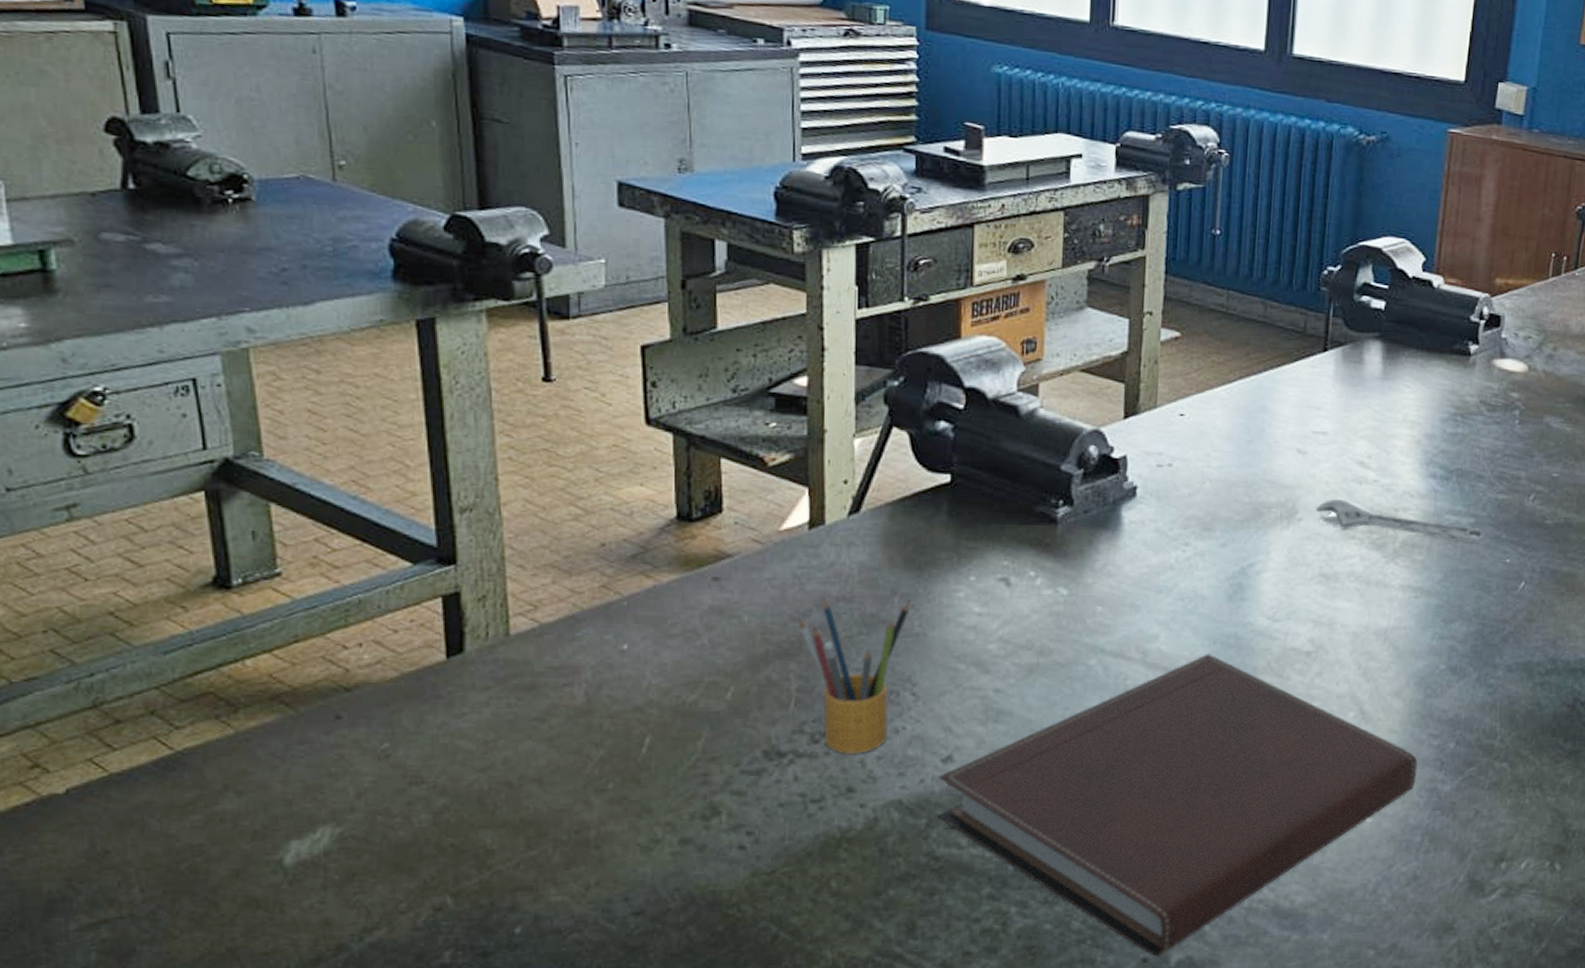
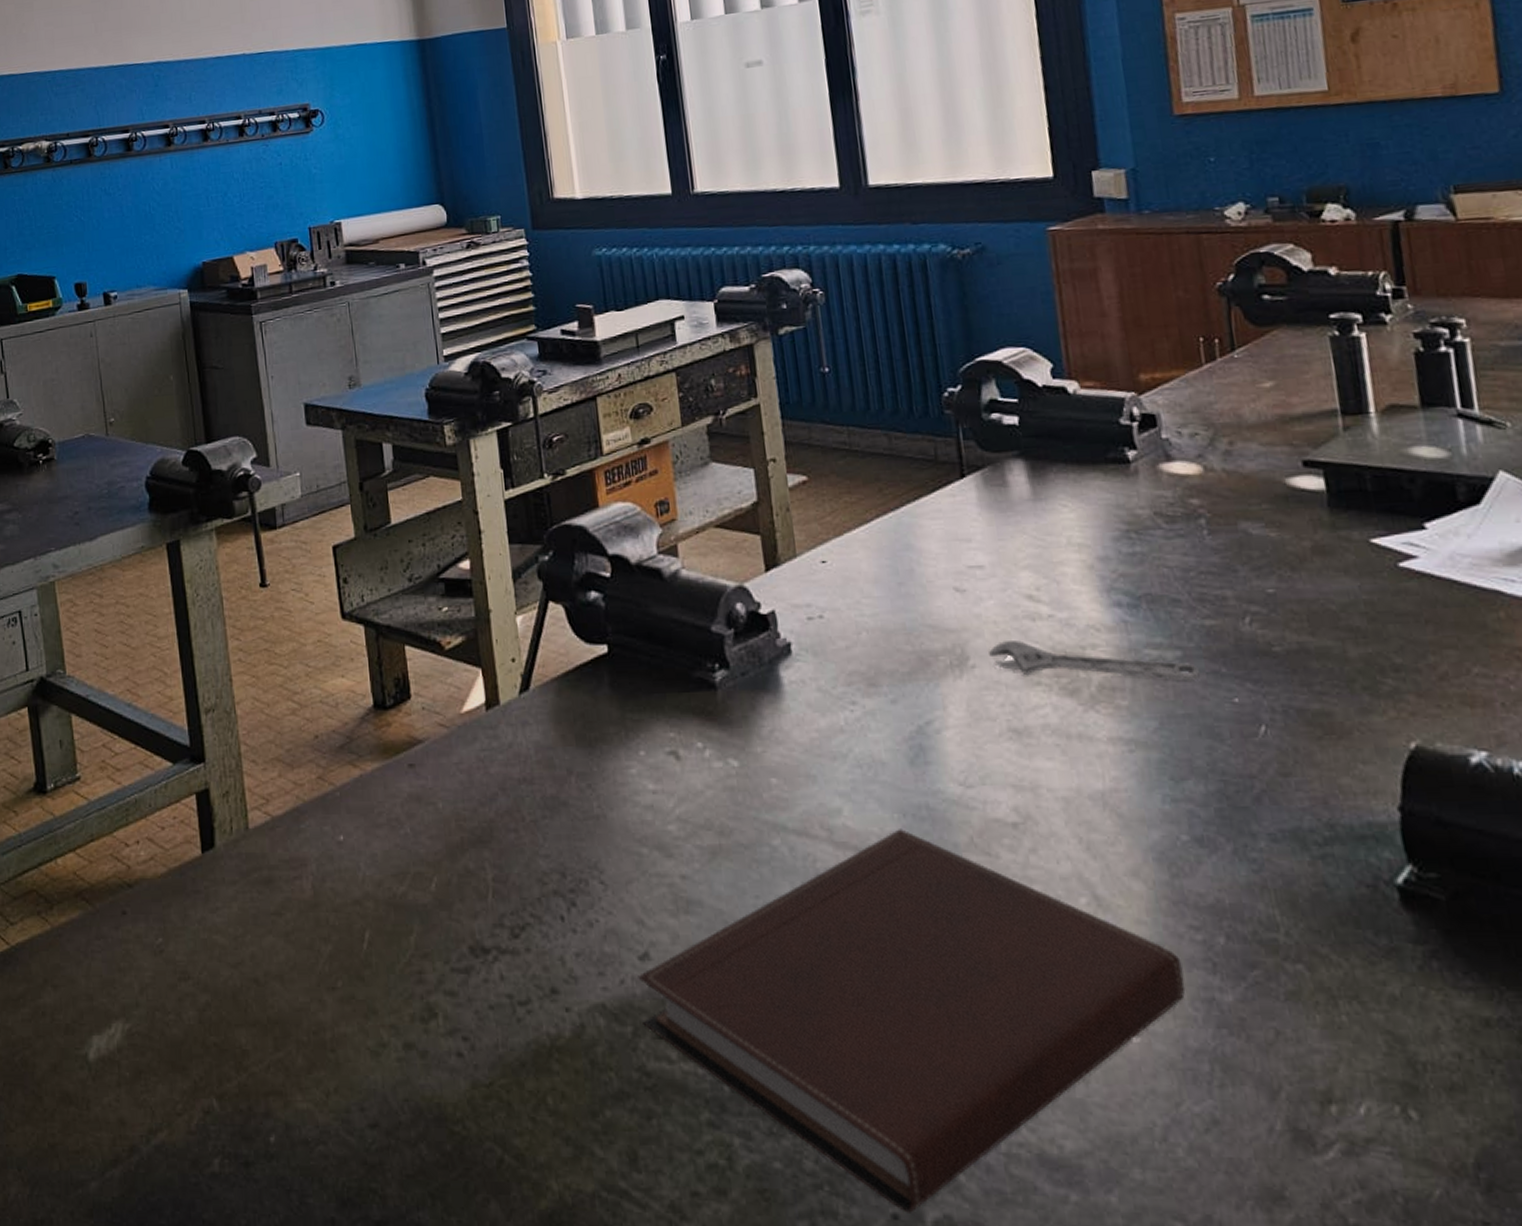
pencil box: present [798,597,911,754] -> none [486,779,588,950]

